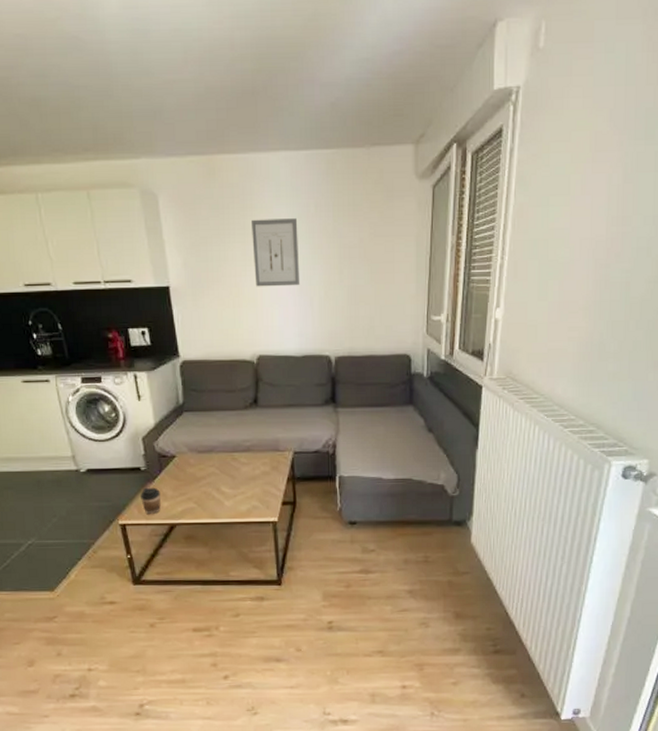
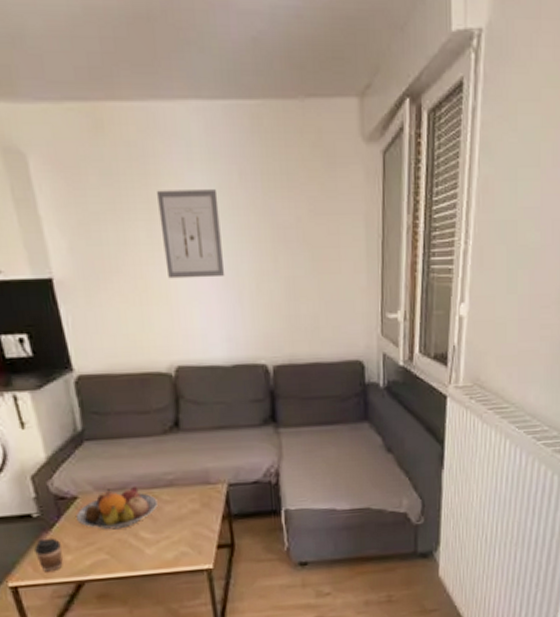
fruit bowl: none [174,449,237,484] -> present [76,485,158,530]

